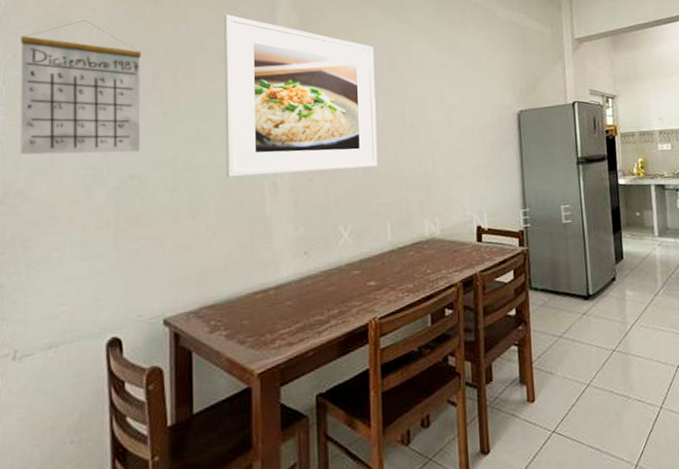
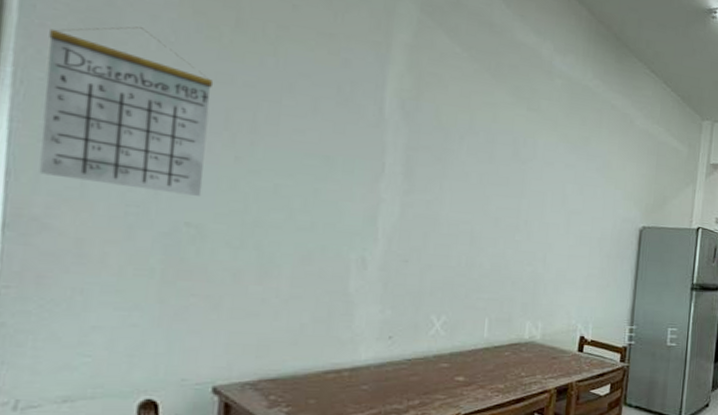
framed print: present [224,14,378,178] -> none [306,58,495,259]

